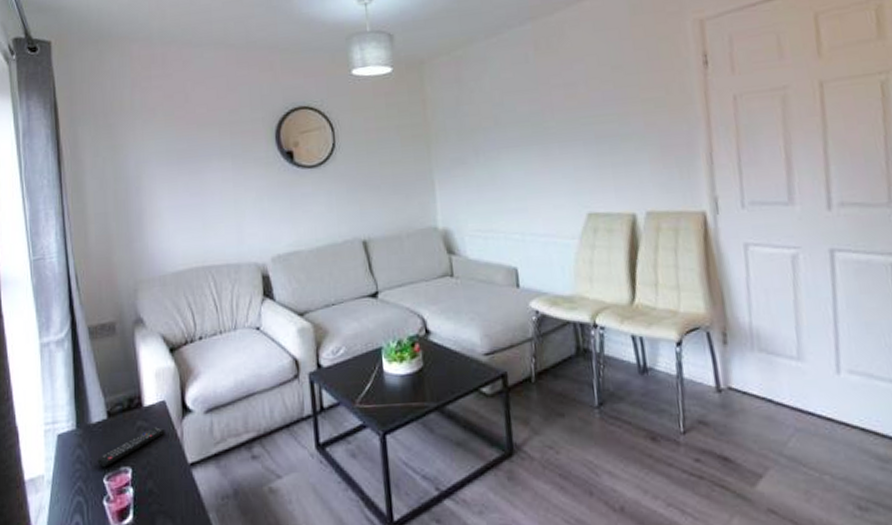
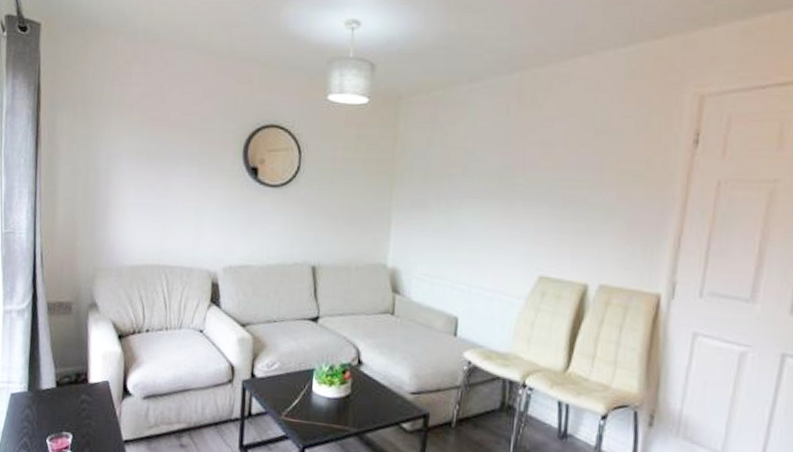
remote control: present [97,427,165,467] -> none [43,402,106,429]

